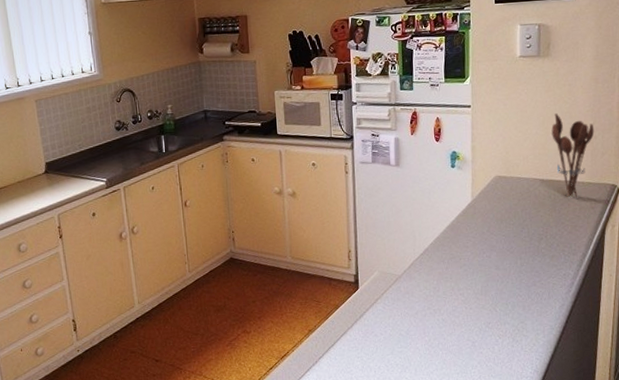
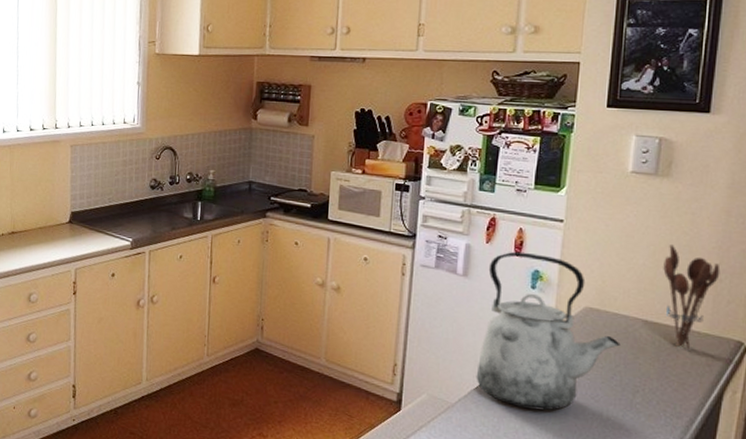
kettle: none [415,137,525,269] -> present [476,251,621,411]

